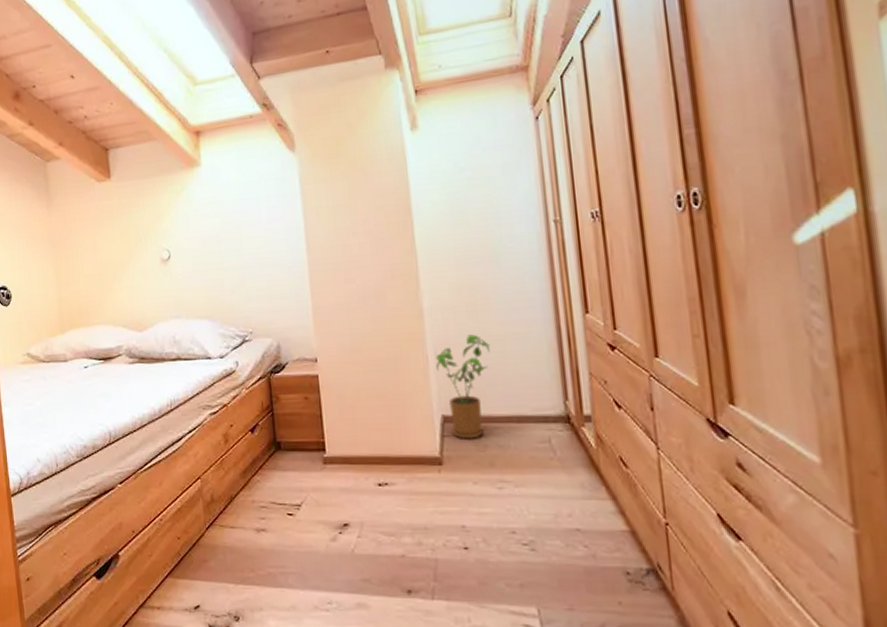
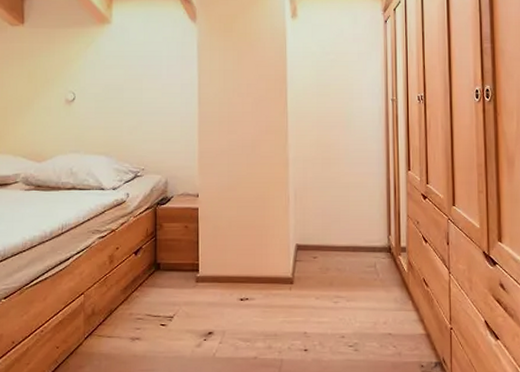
house plant: present [435,334,491,439] -> none [295,181,338,264]

